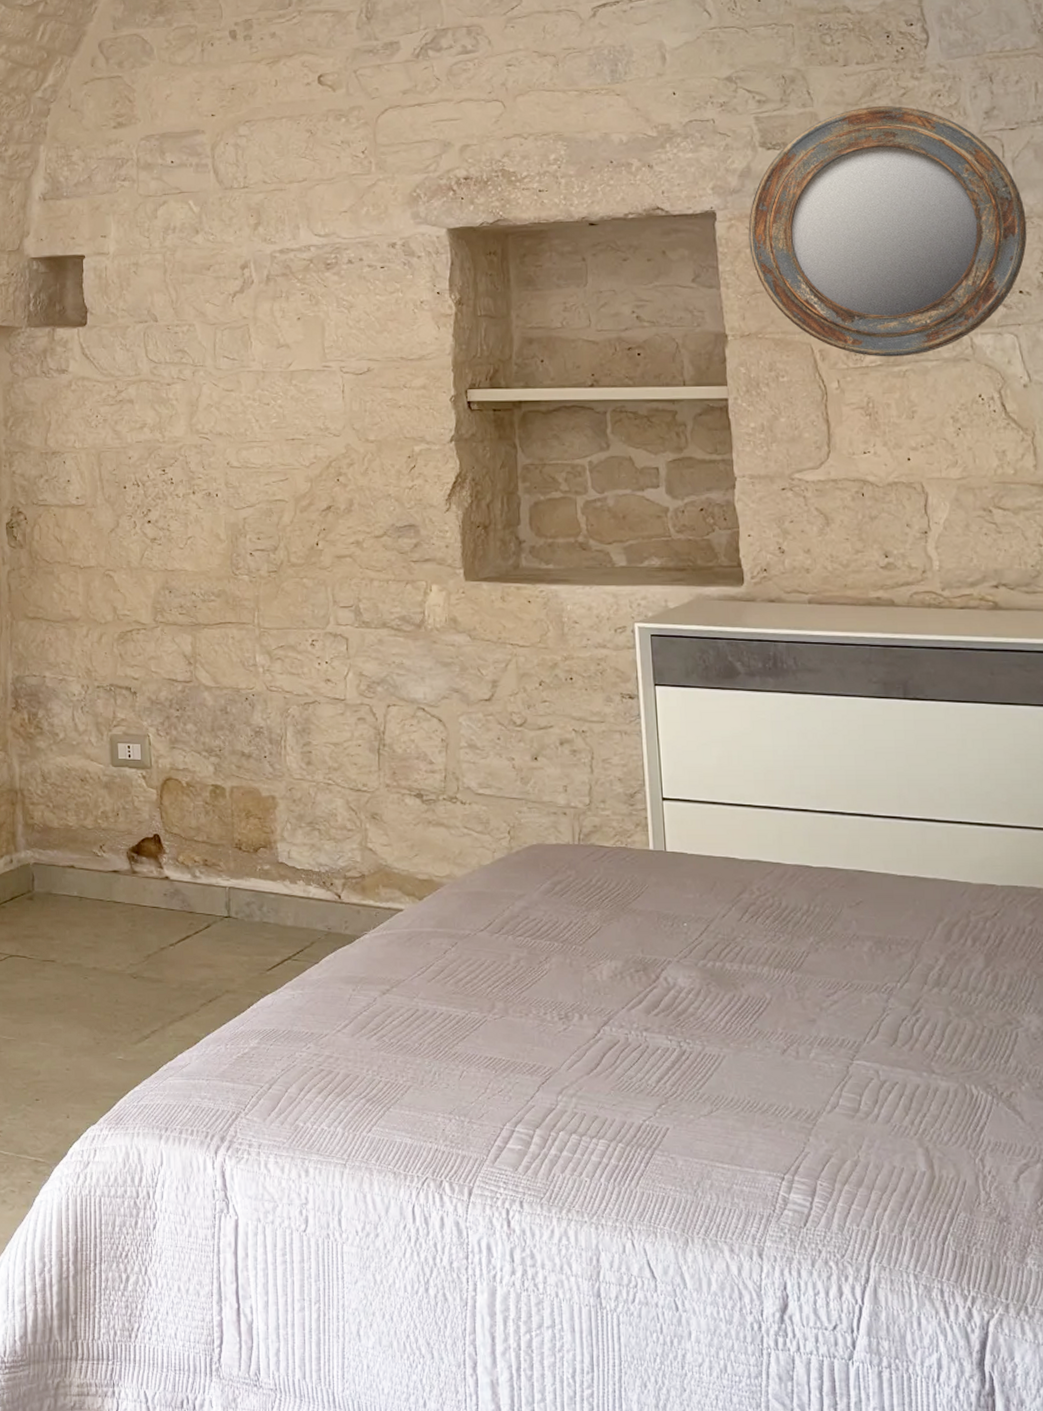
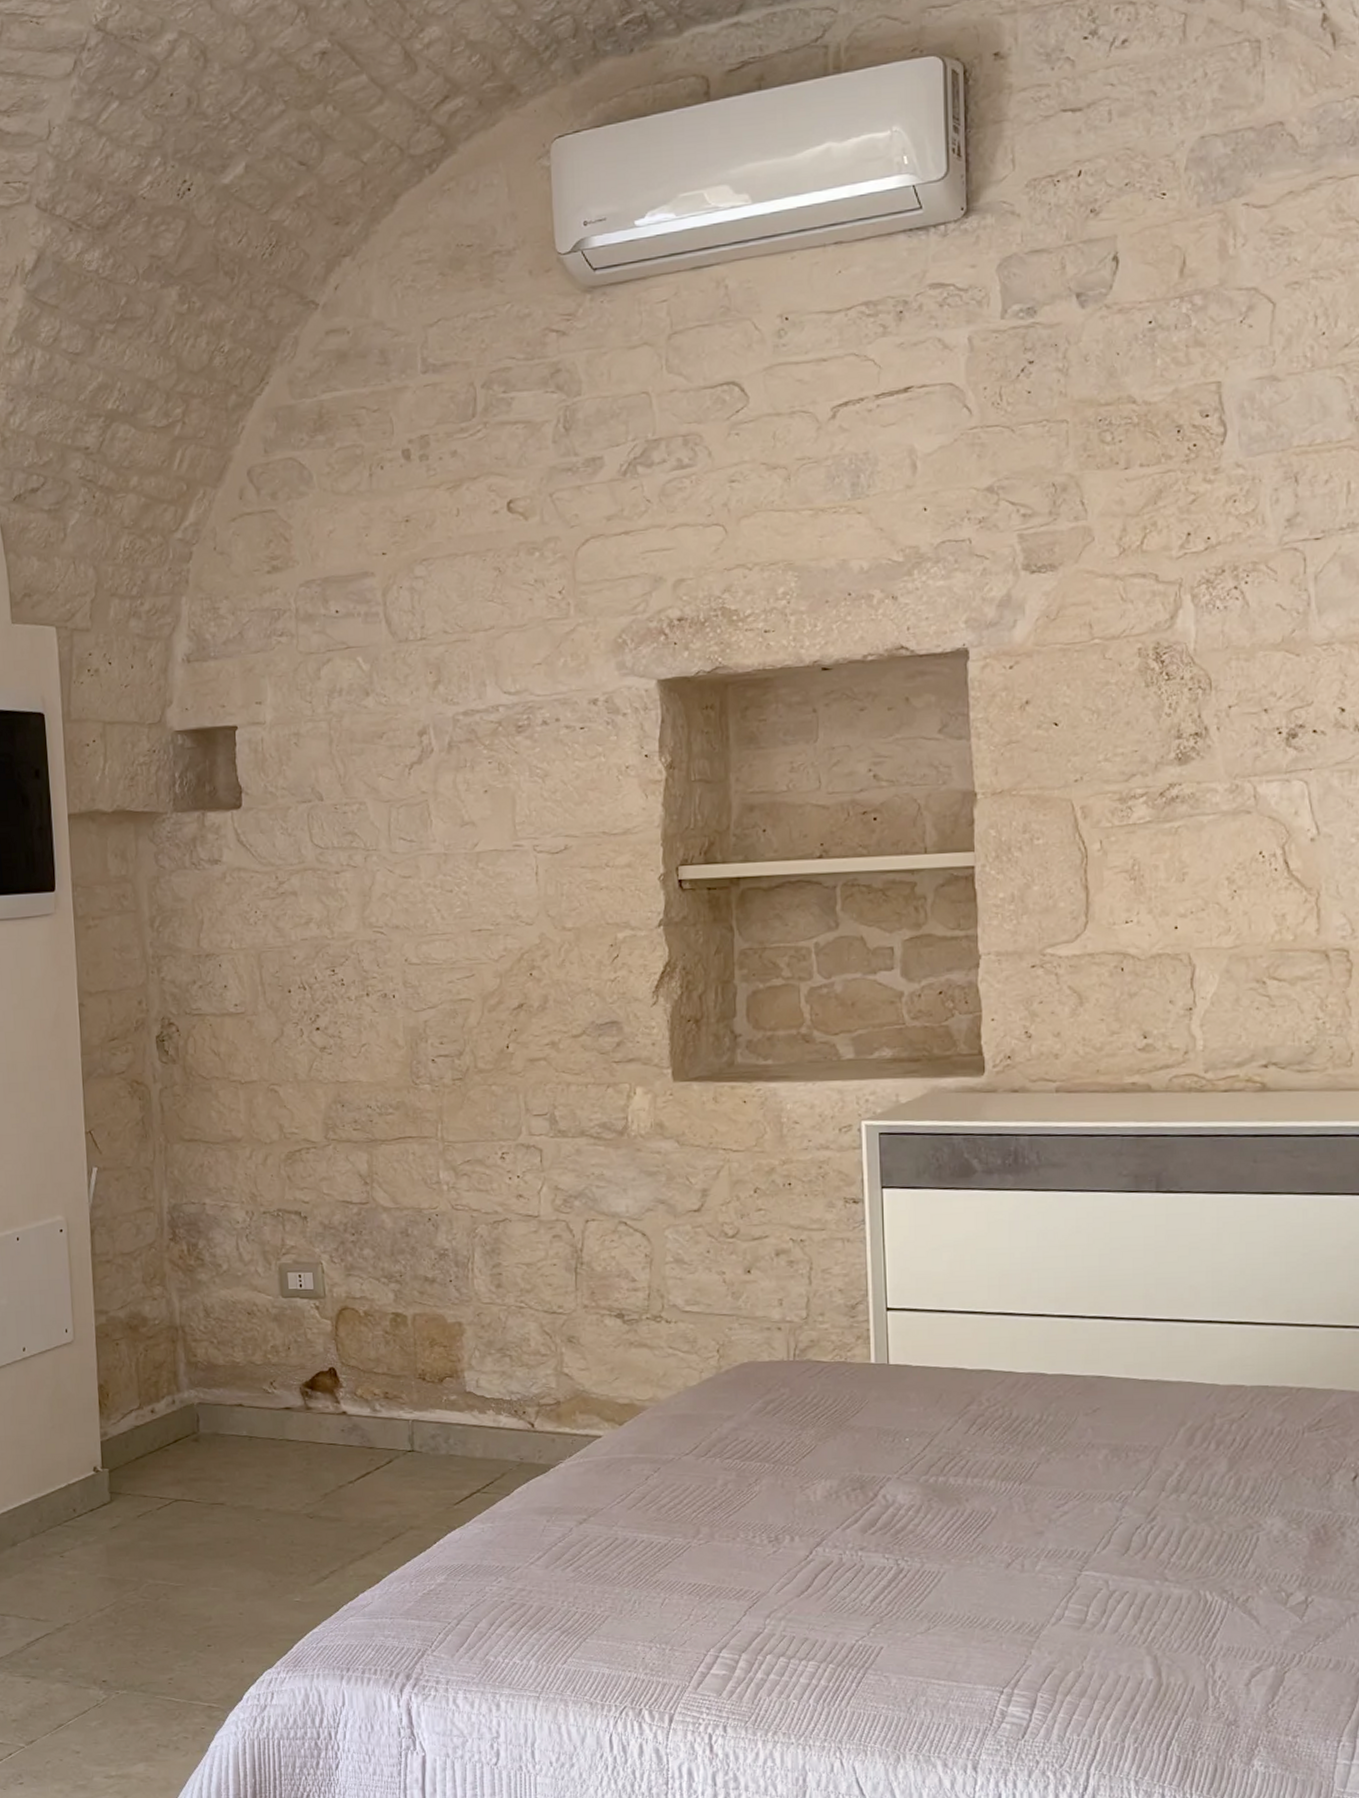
home mirror: present [748,106,1027,357] -> none [1005,515,1326,813]

